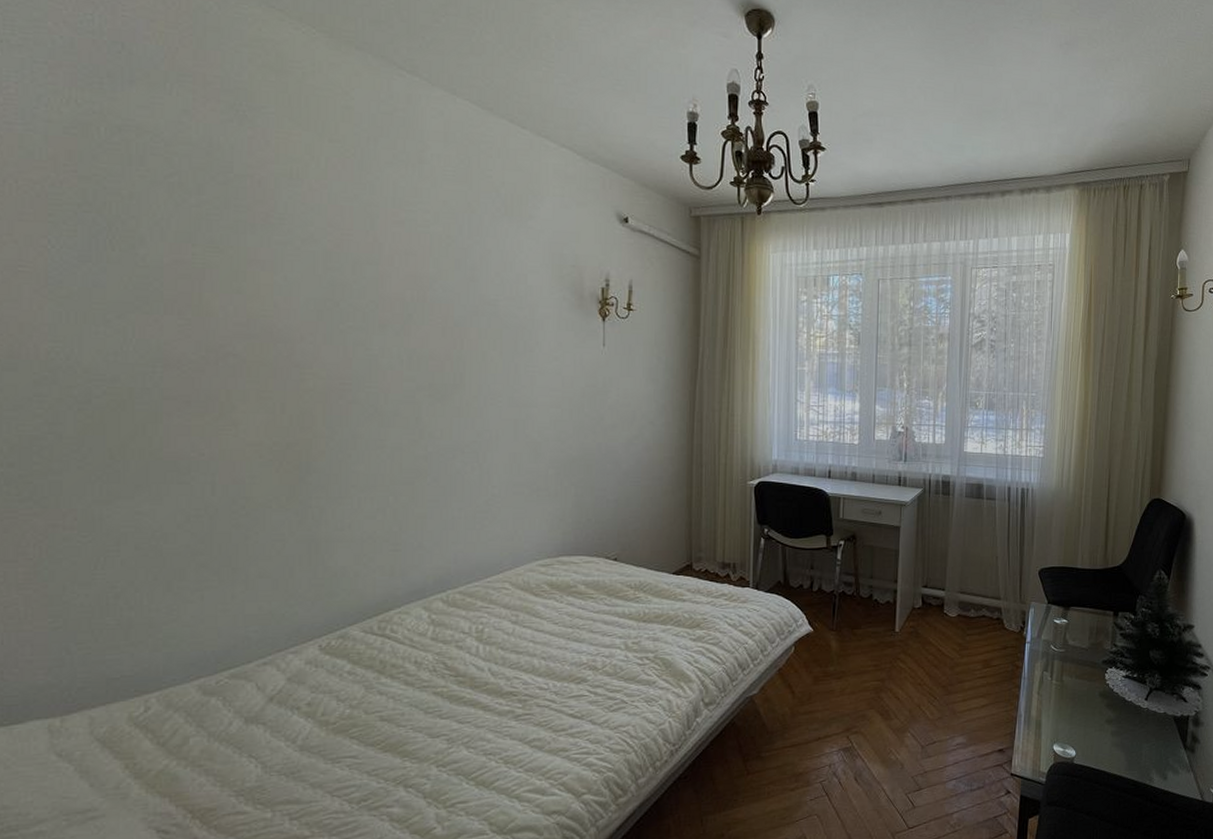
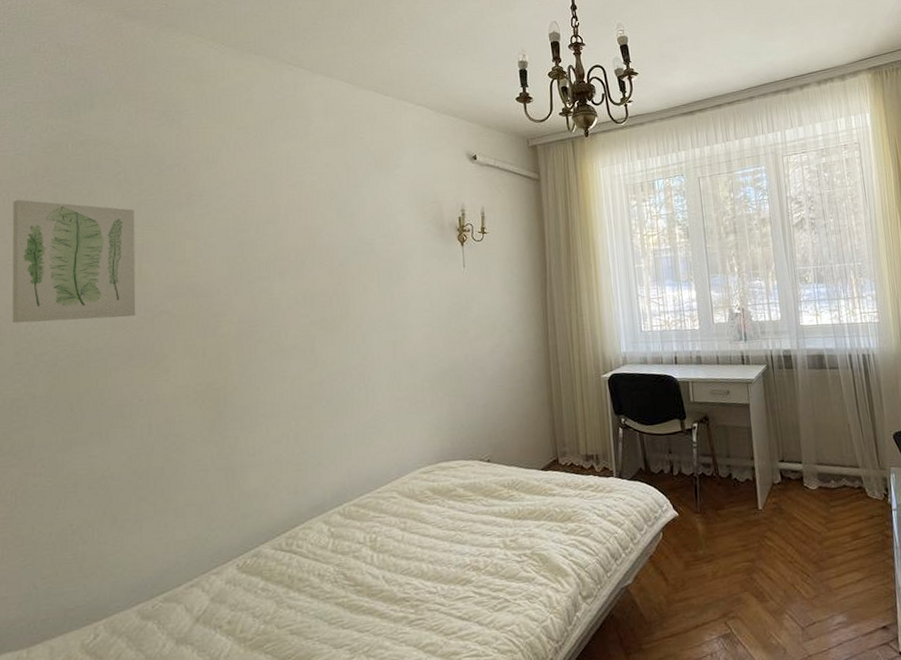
wall art: none [24,189,195,355] -> present [12,199,136,324]

